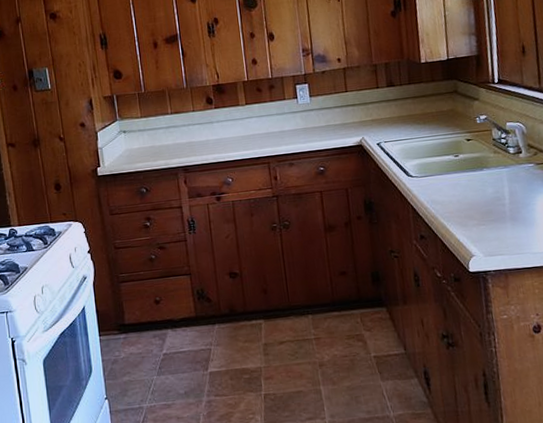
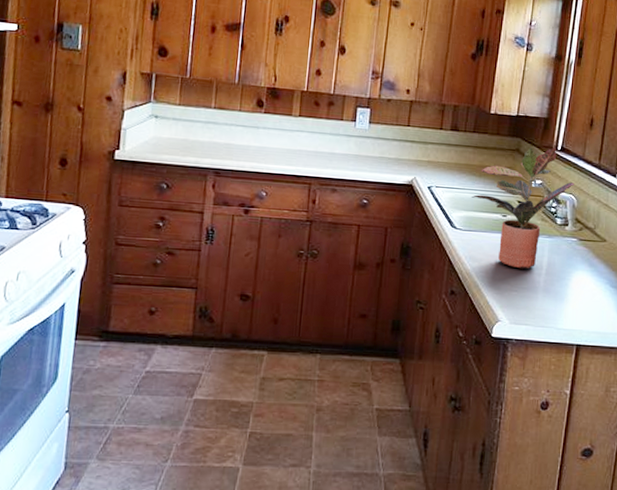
potted plant: none [421,81,519,203] -> present [472,147,574,270]

